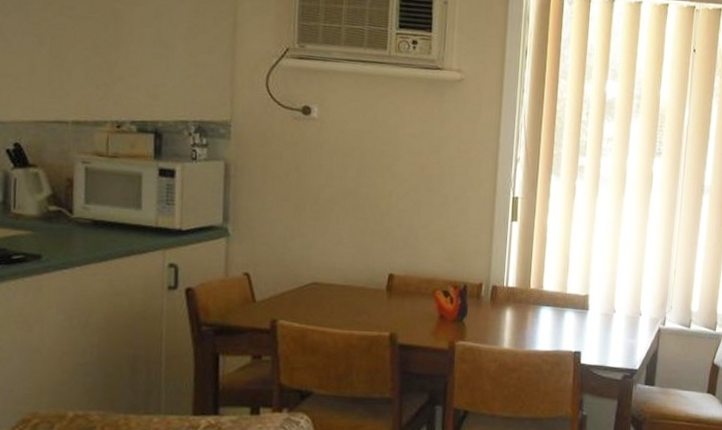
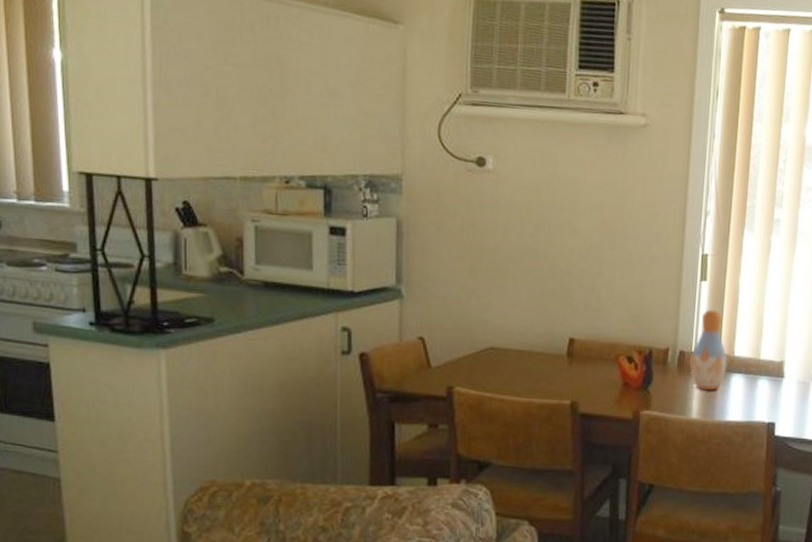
vase: none [502,247,537,322] -> present [690,309,728,390]

